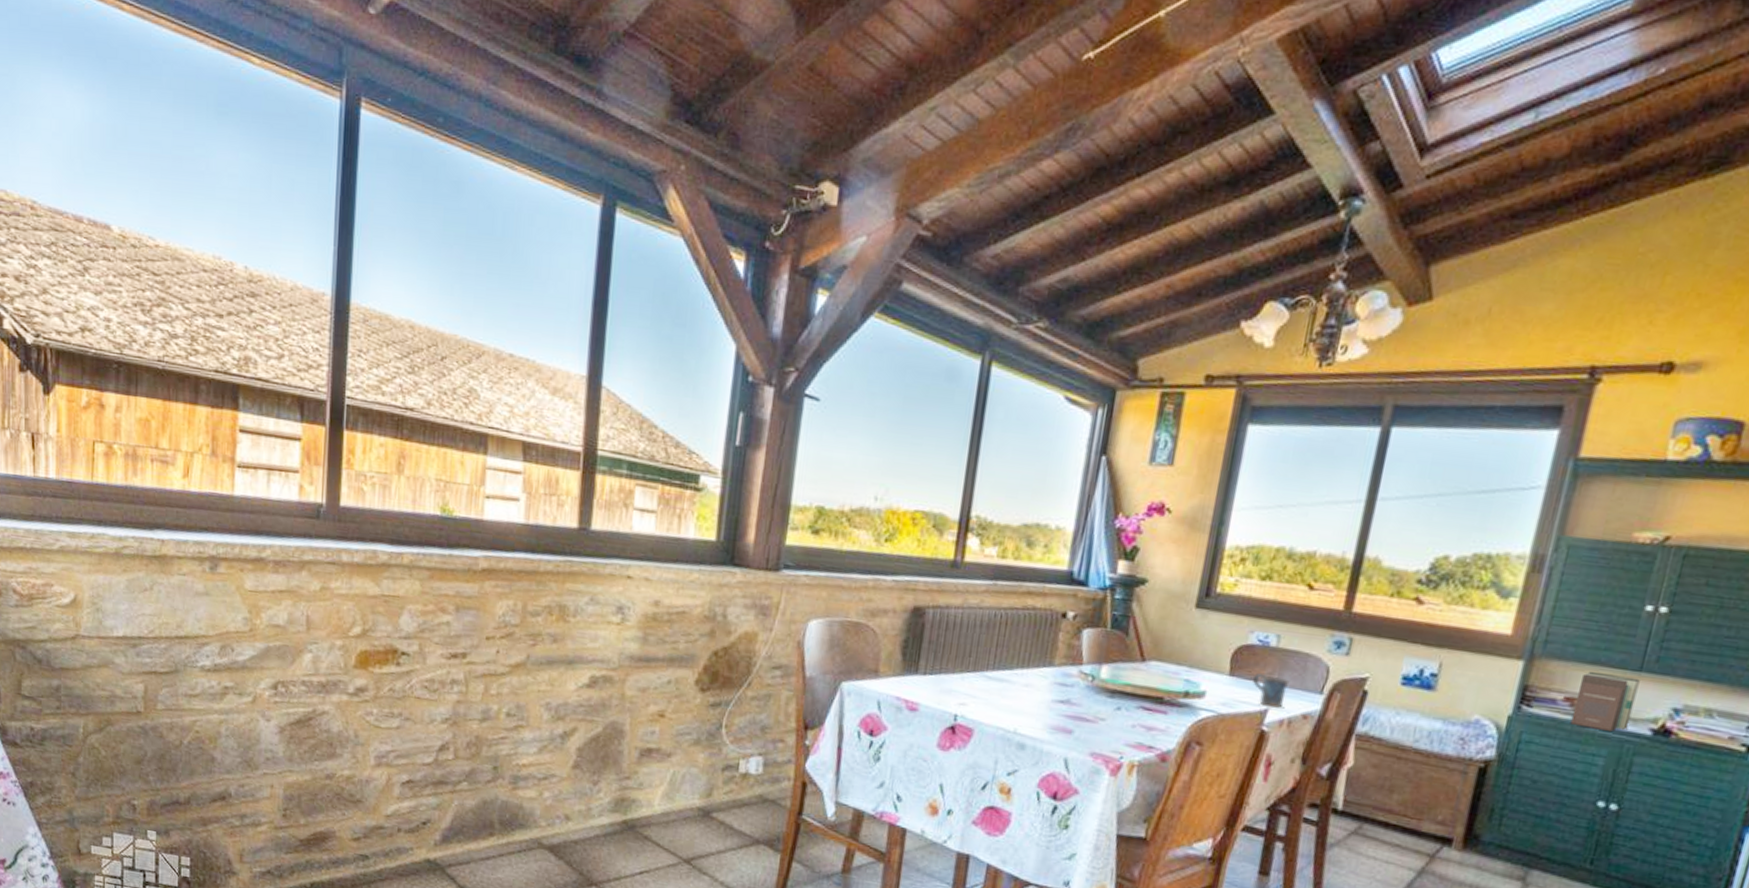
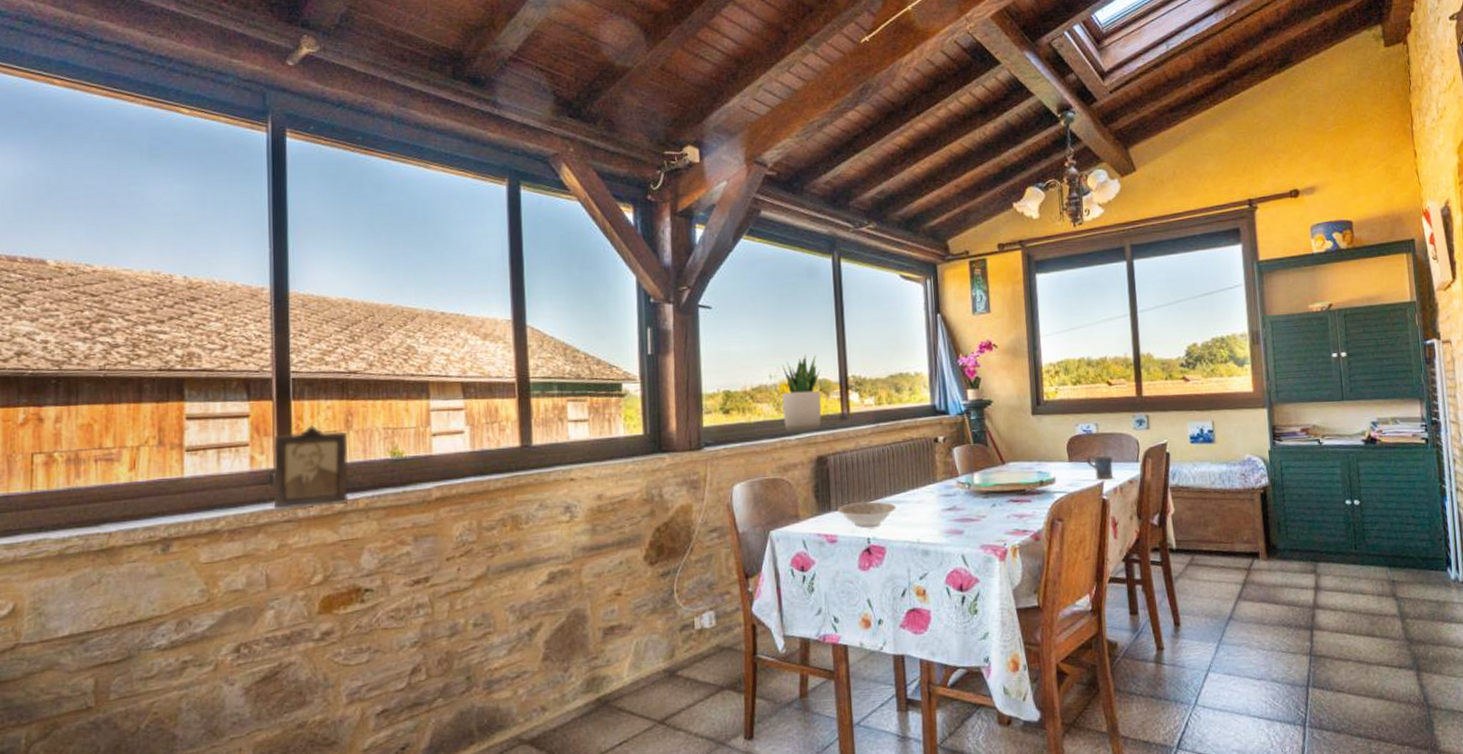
photo frame: none [320,462,399,554] -> present [273,425,348,509]
planter: none [881,479,939,574] -> present [781,354,822,431]
bowl: none [925,669,997,704] -> present [837,501,896,529]
books: present [1570,671,1640,733] -> none [1308,406,1348,449]

